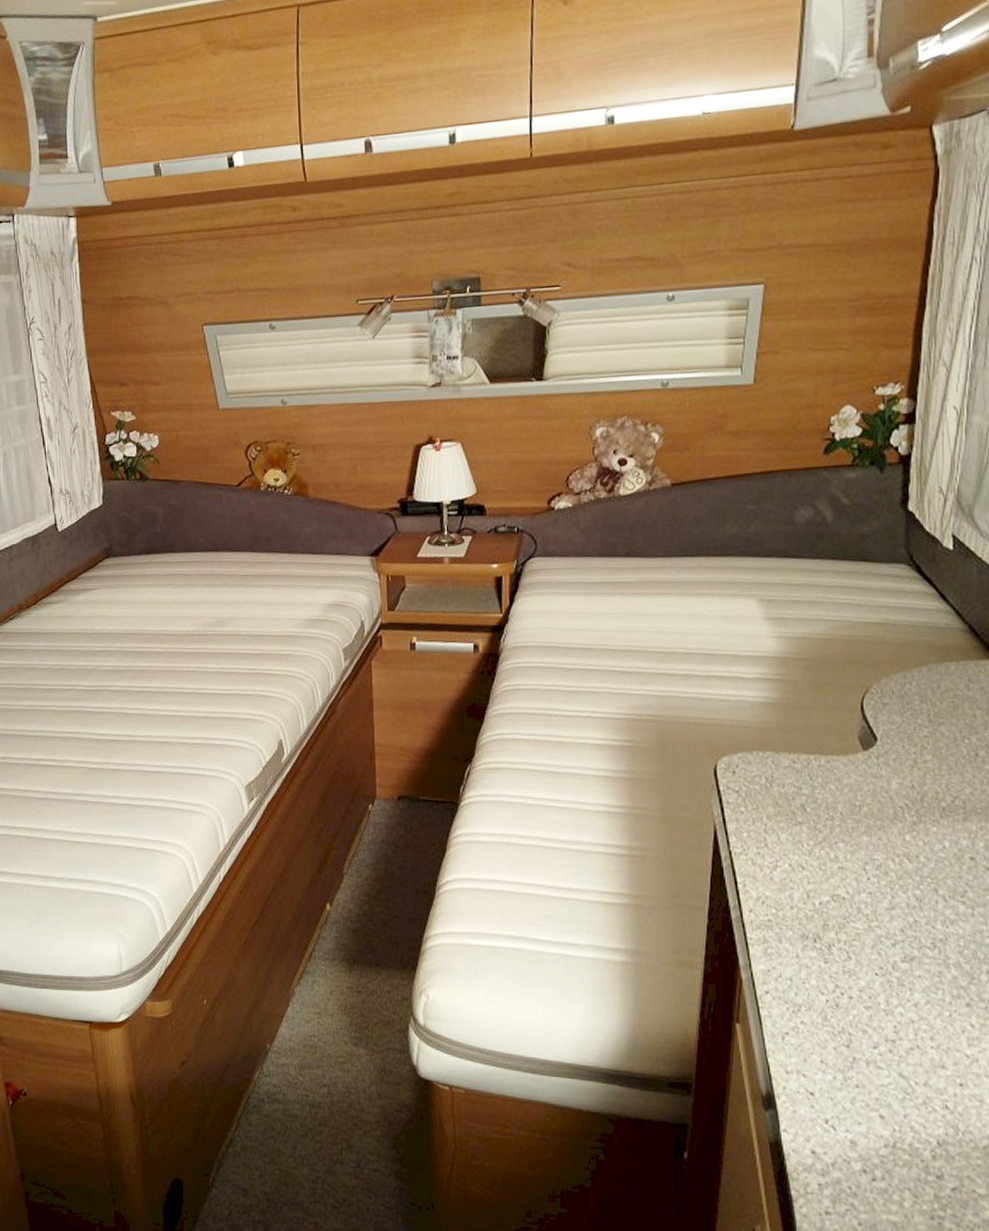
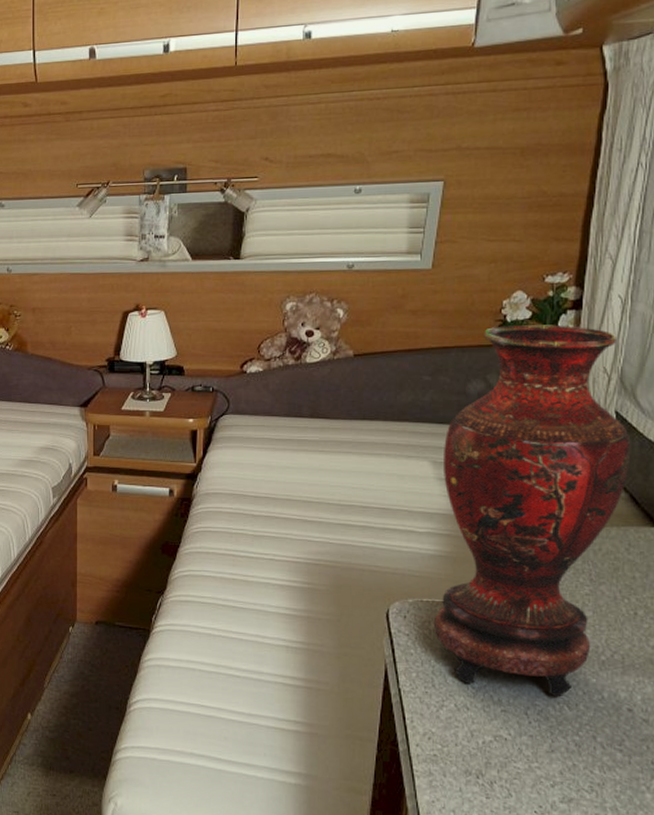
vase: none [765,442,969,850] -> present [434,325,631,697]

